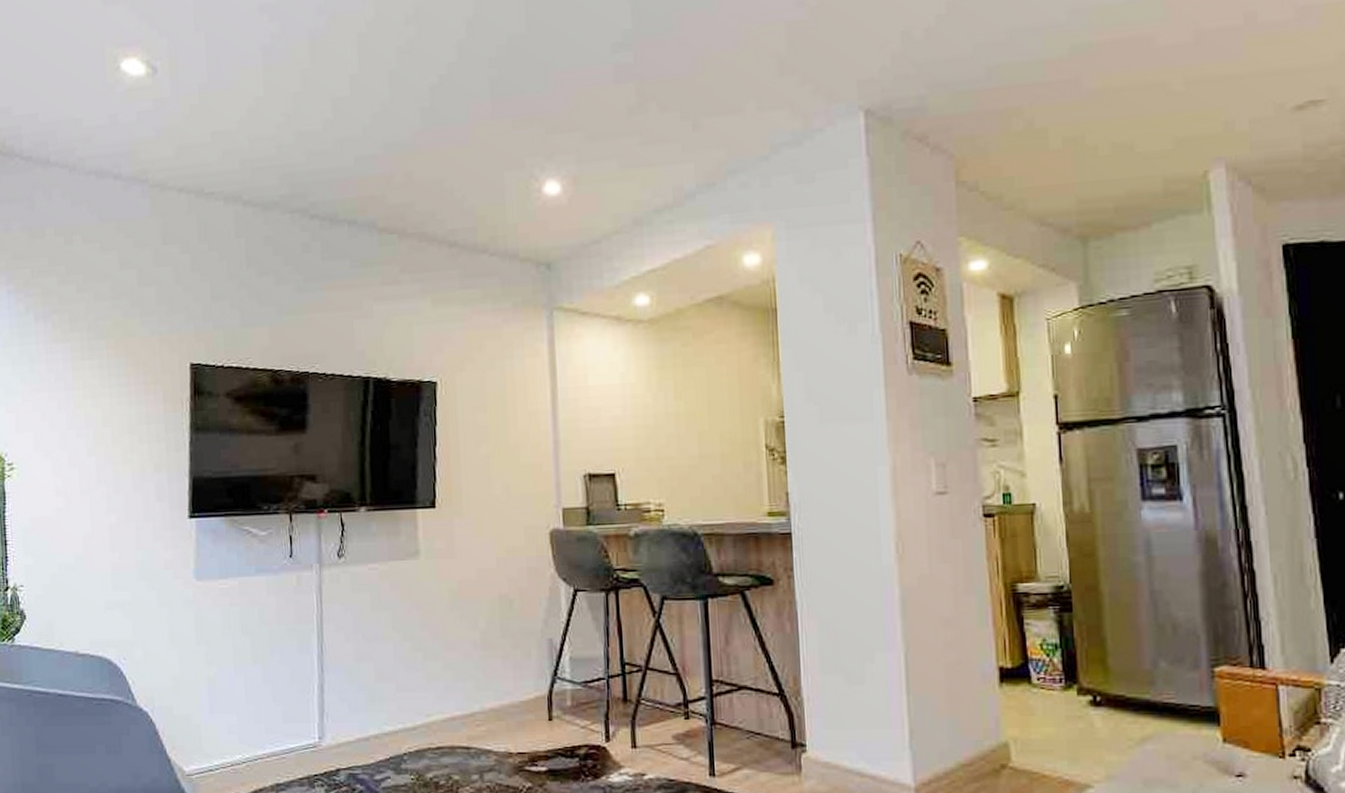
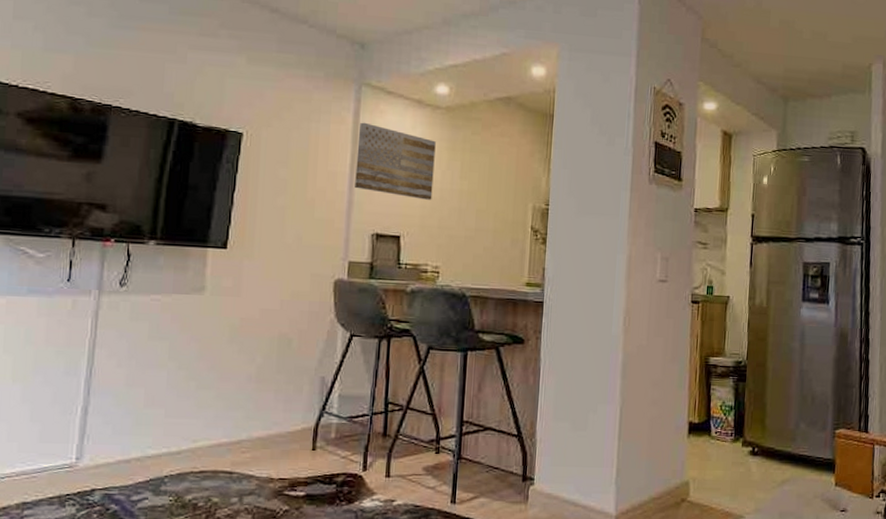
wall art: none [555,351,646,429] -> present [355,122,436,200]

